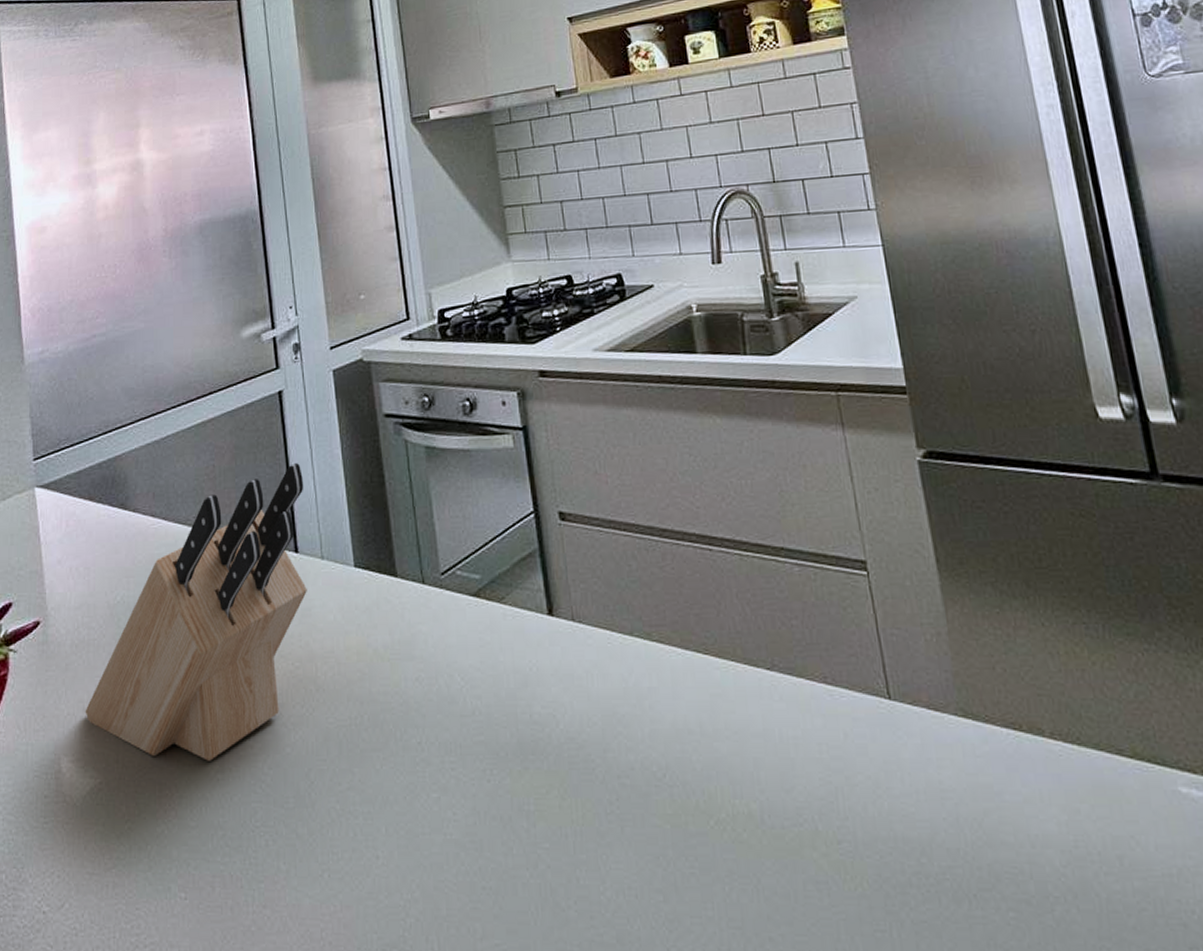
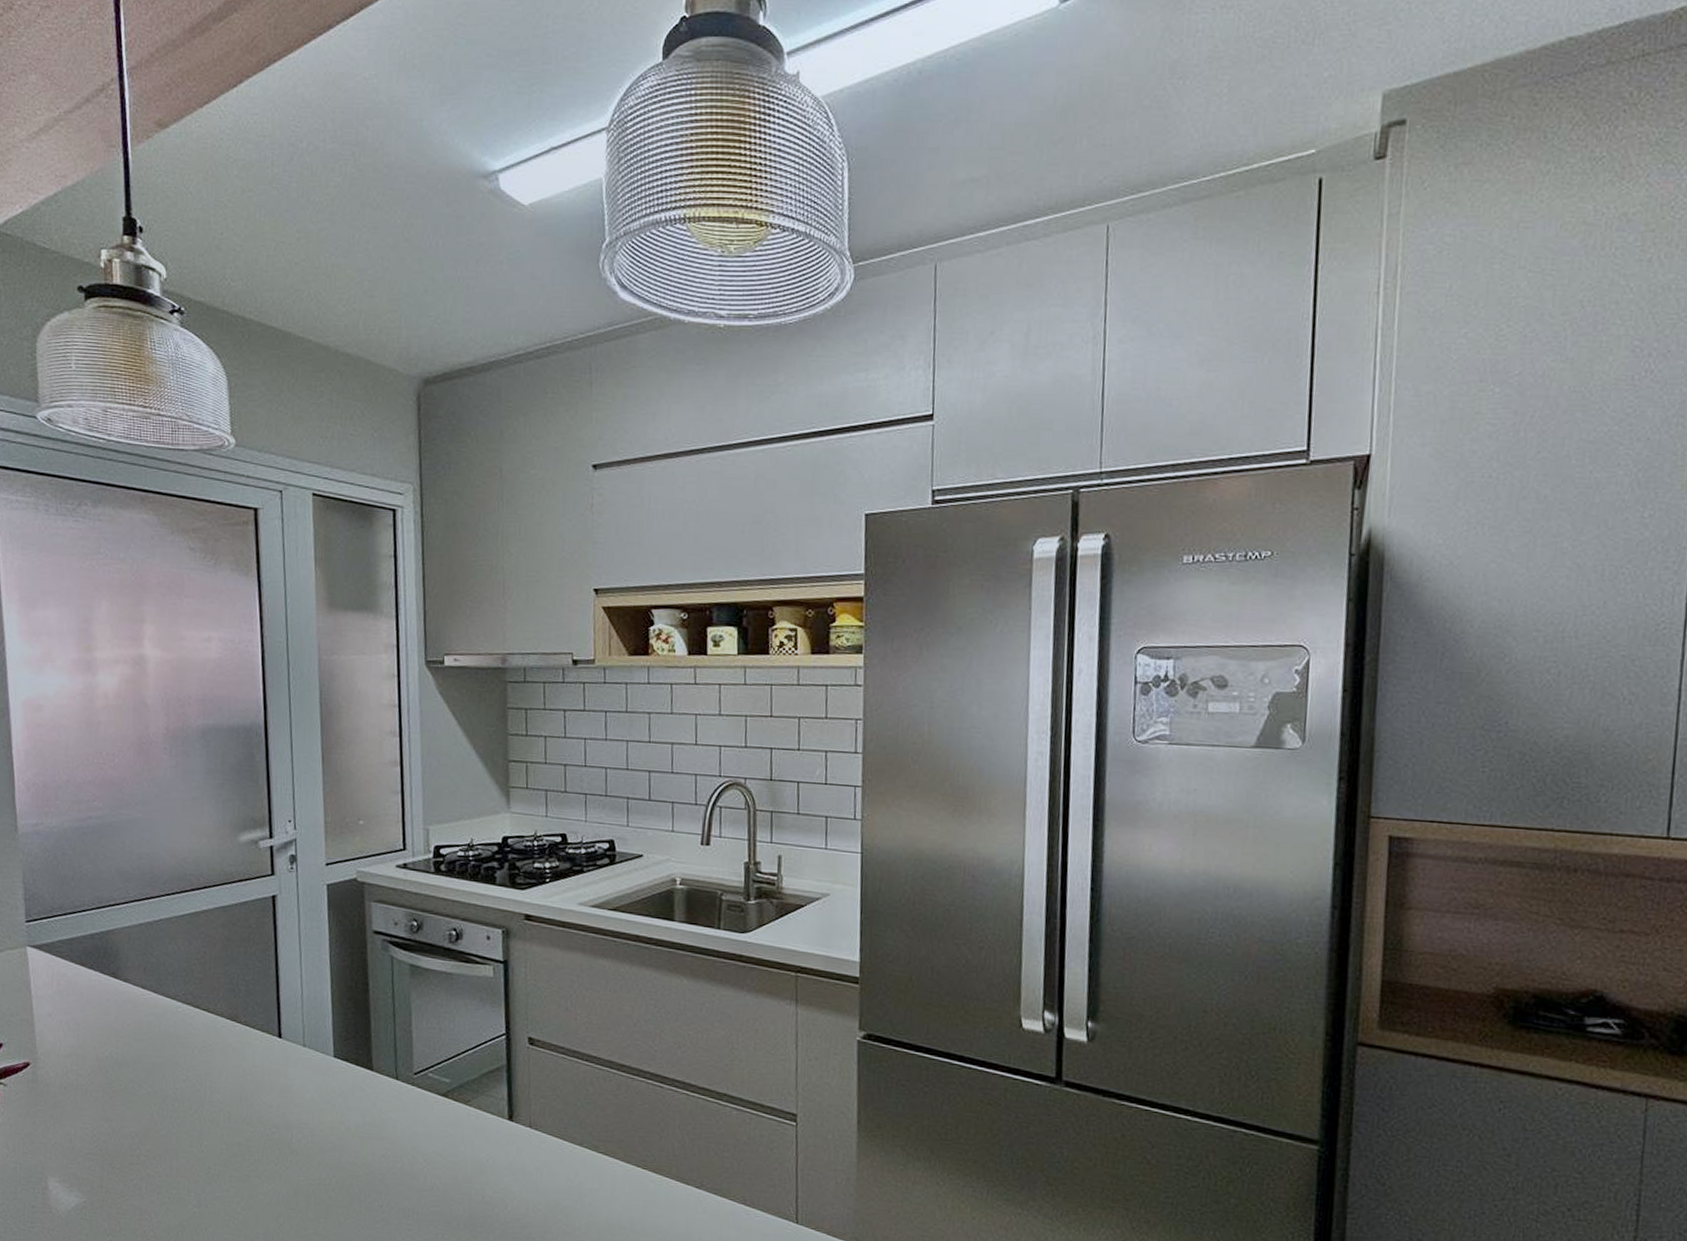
knife block: present [85,463,307,761] -> none [71,961,292,1197]

